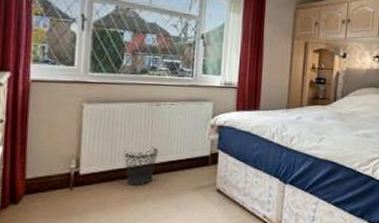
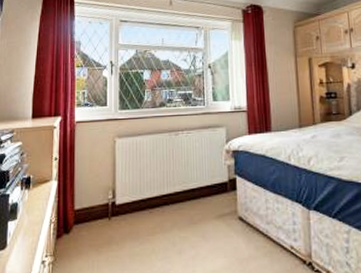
wastebasket: present [124,147,159,185] -> none [151,175,181,214]

